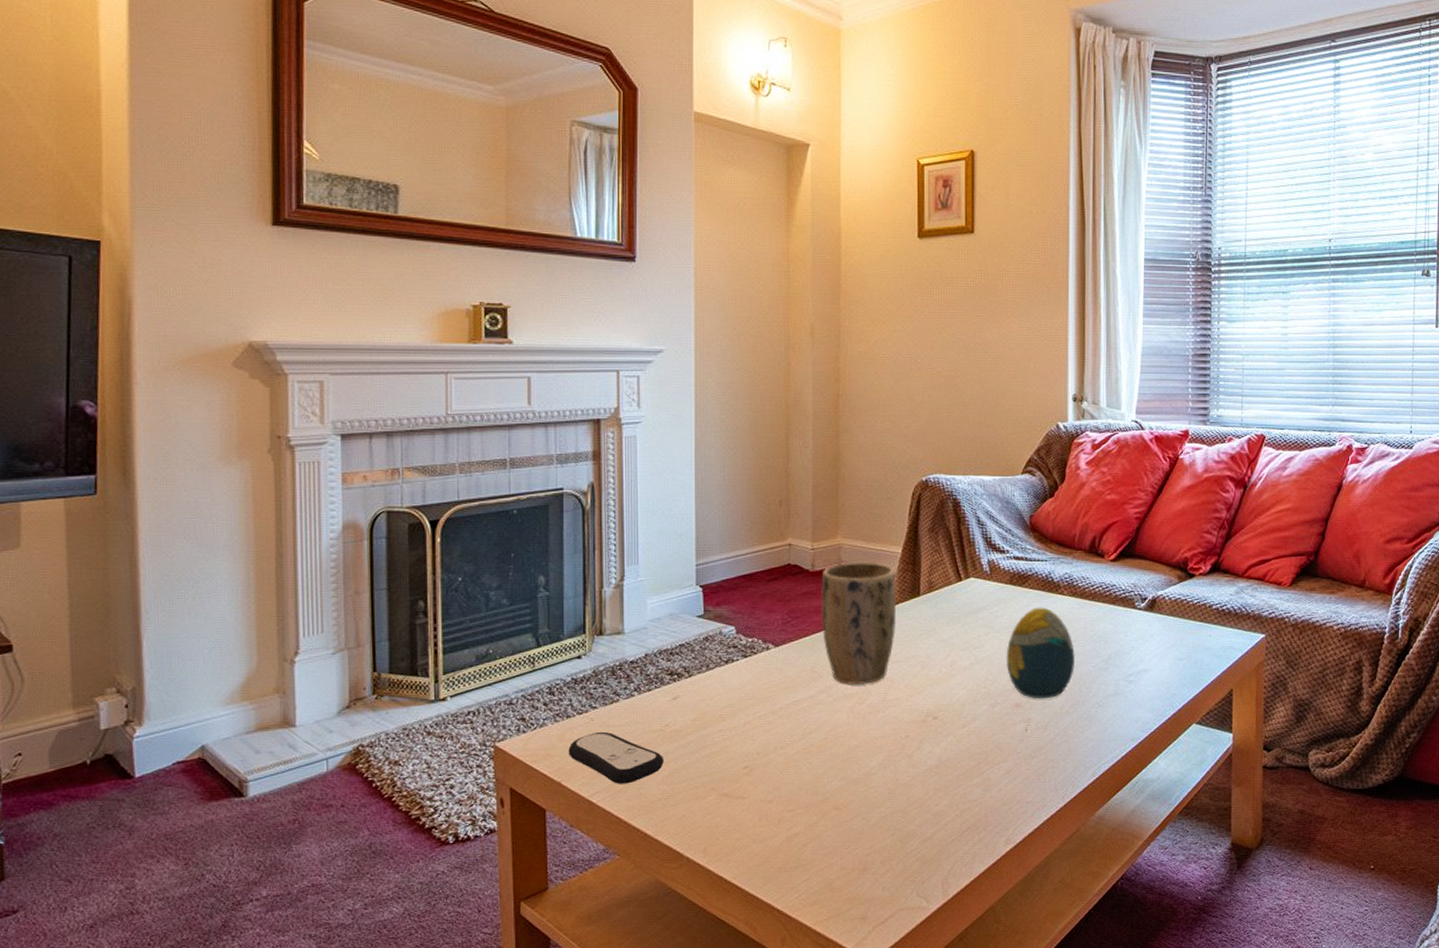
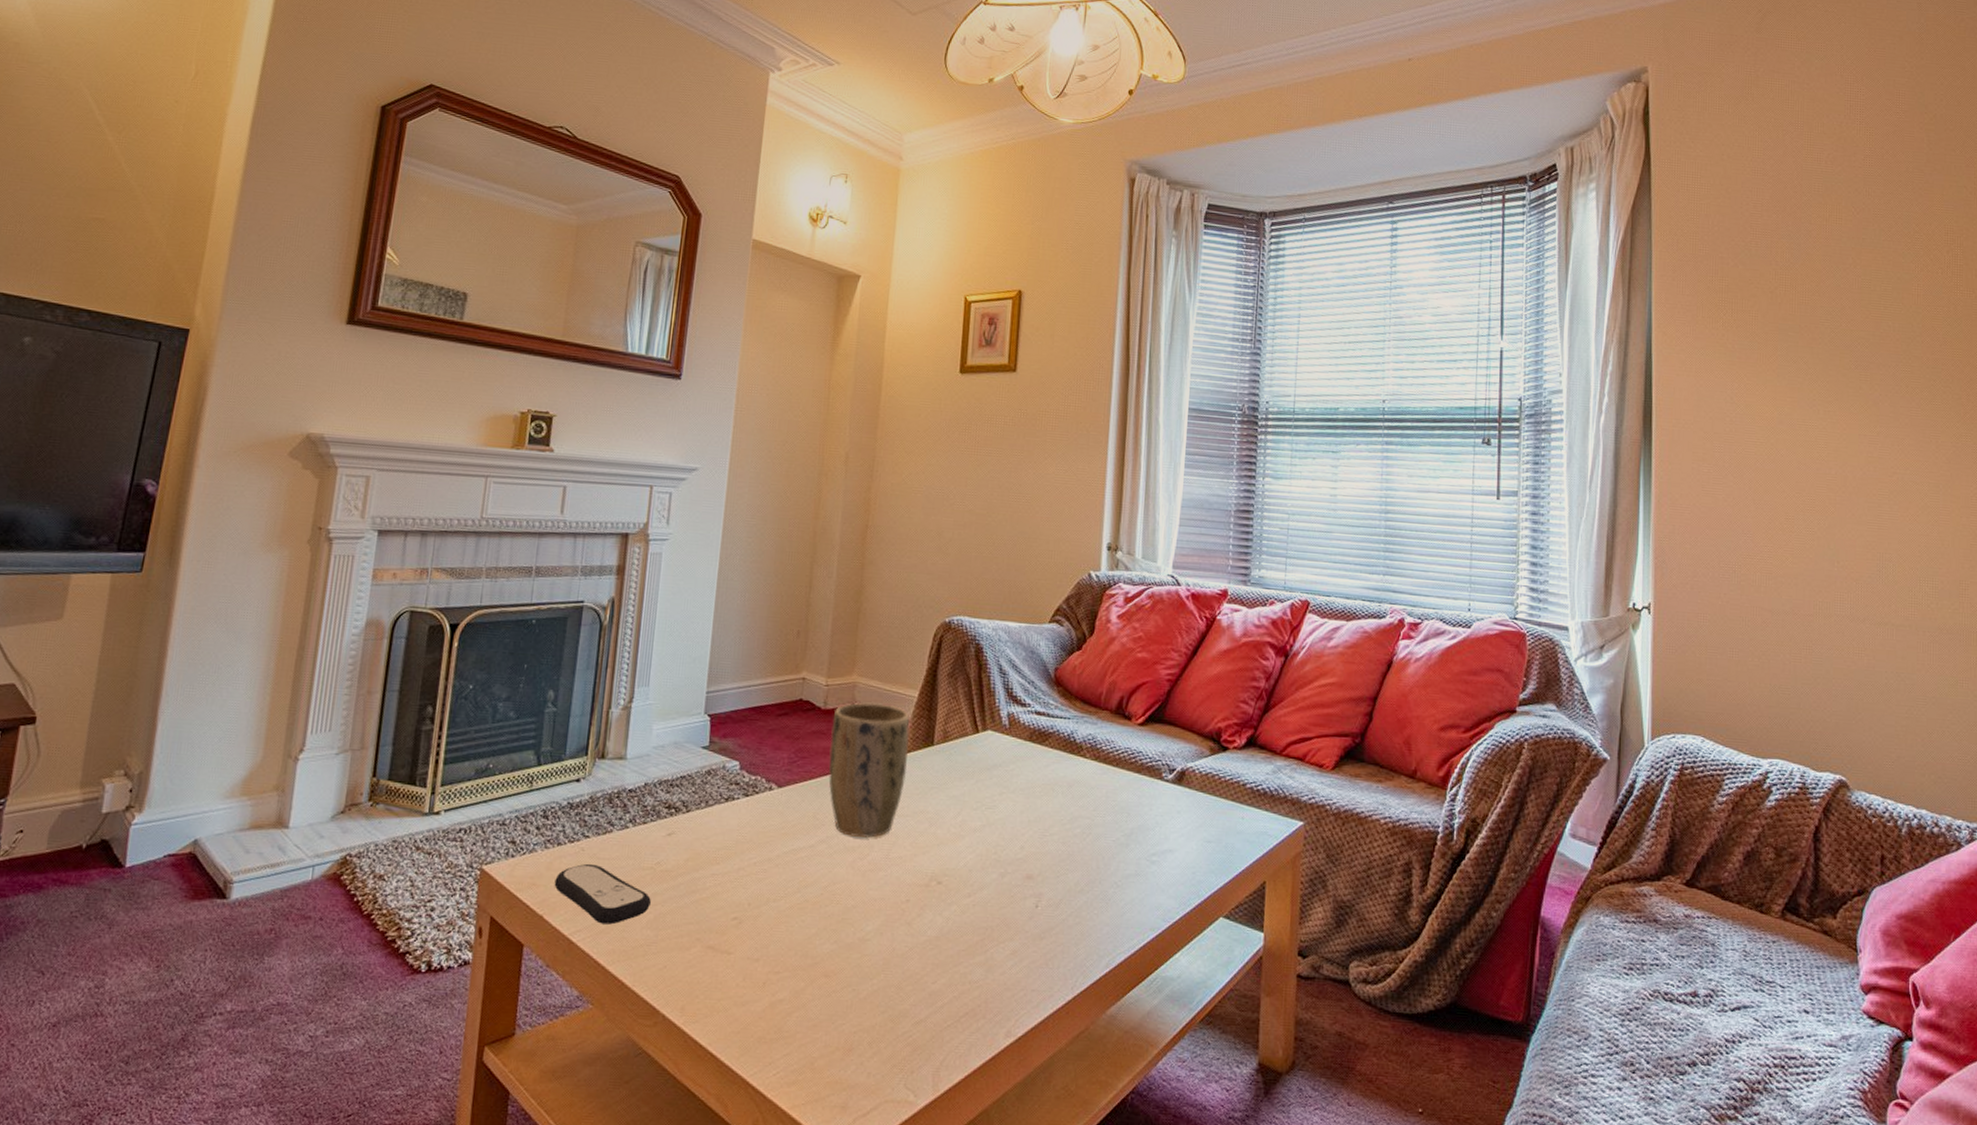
decorative egg: present [1006,607,1075,699] -> none [1019,769,1094,873]

